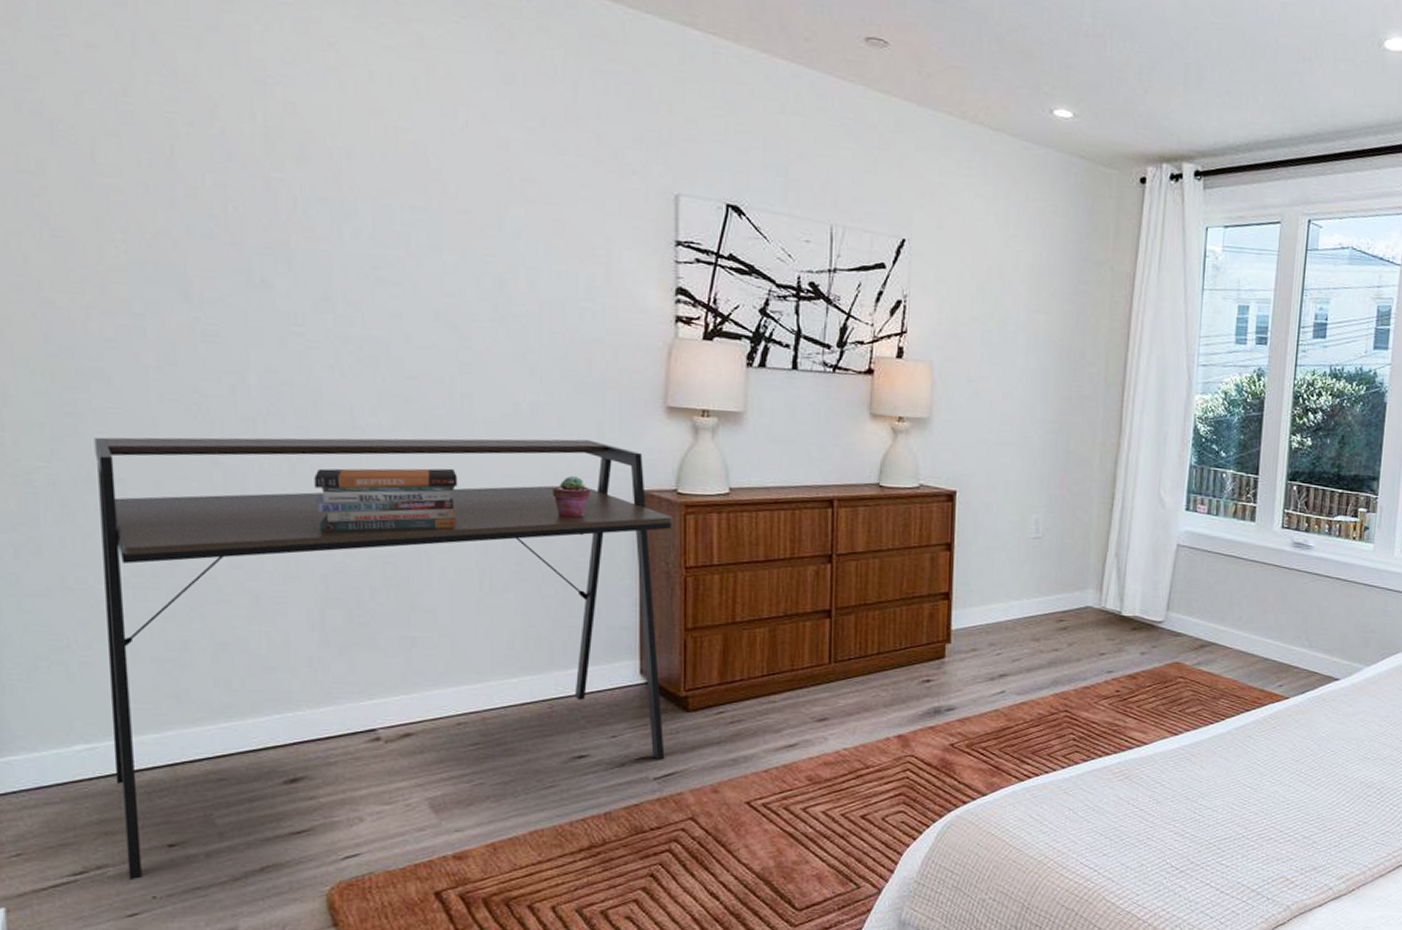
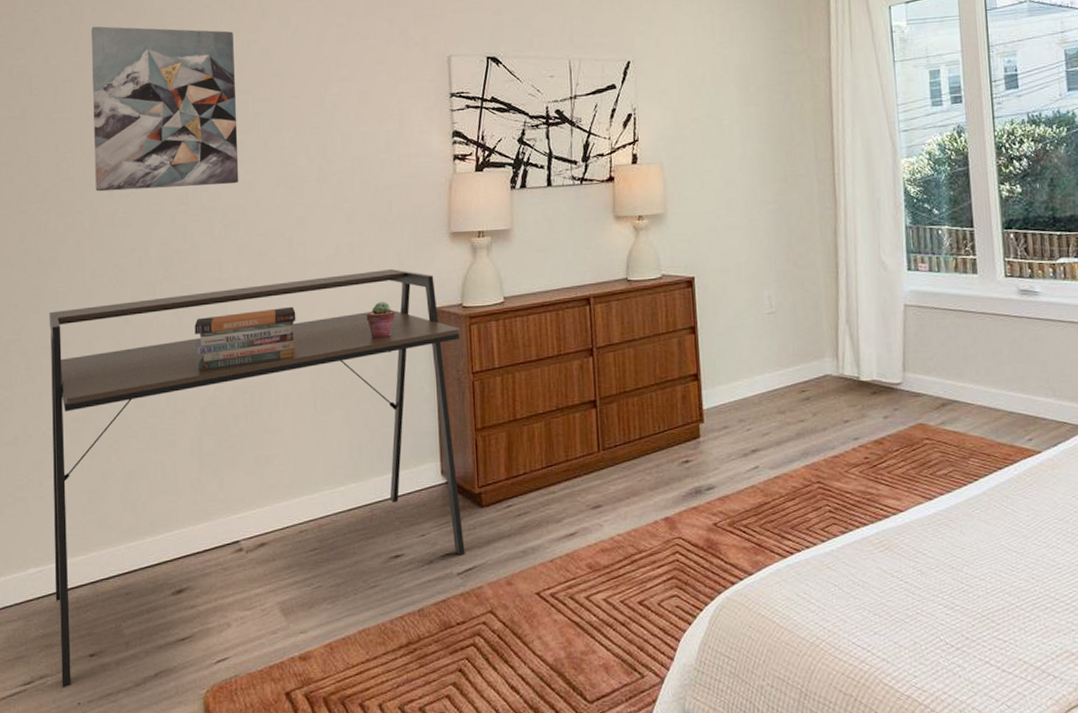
wall art: none [149,65,380,310] -> present [91,26,239,192]

